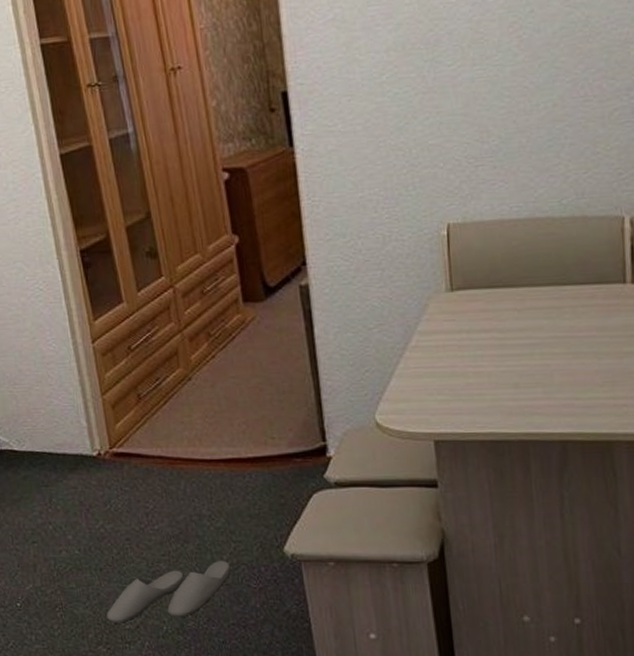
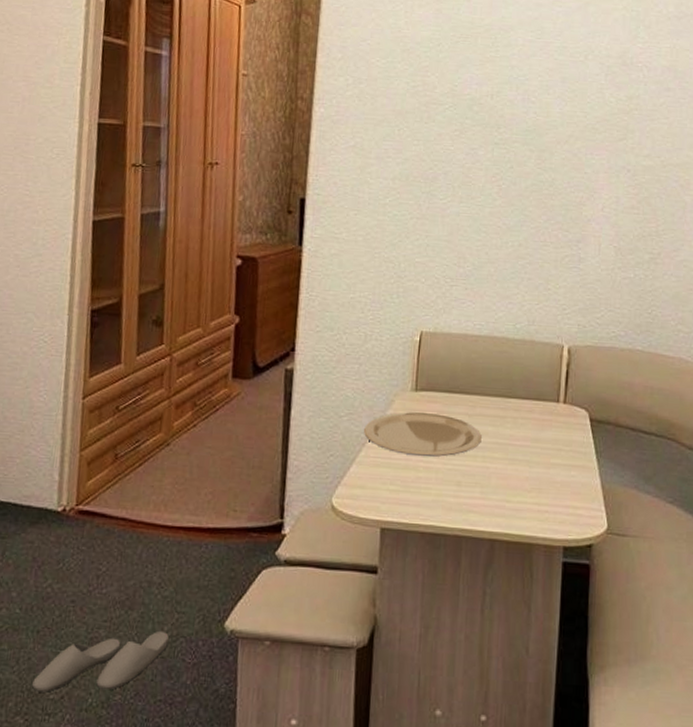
plate: none [397,313,537,362] -> present [363,412,482,457]

